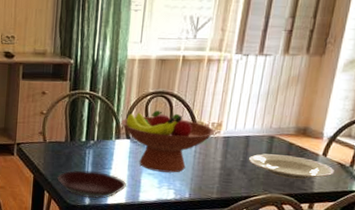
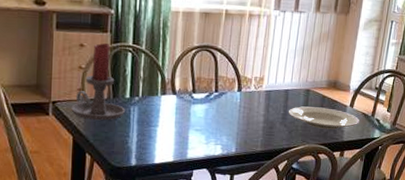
candle holder: none [33,91,81,162] -> present [71,43,125,121]
plate: present [57,170,127,199] -> none [100,128,175,159]
fruit bowl: present [121,110,215,173] -> none [167,65,258,128]

